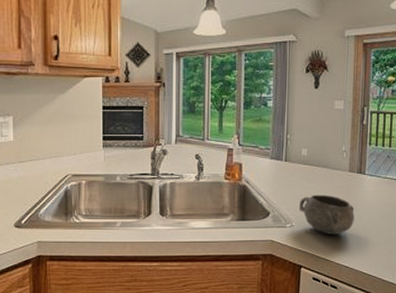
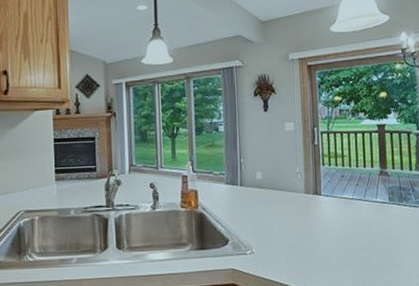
decorative bowl: present [299,194,355,234] -> none [258,218,315,260]

